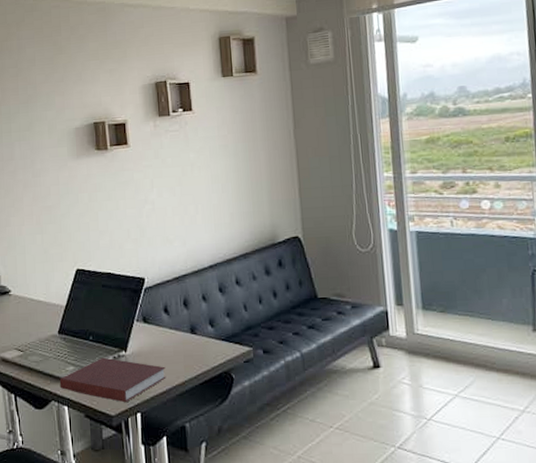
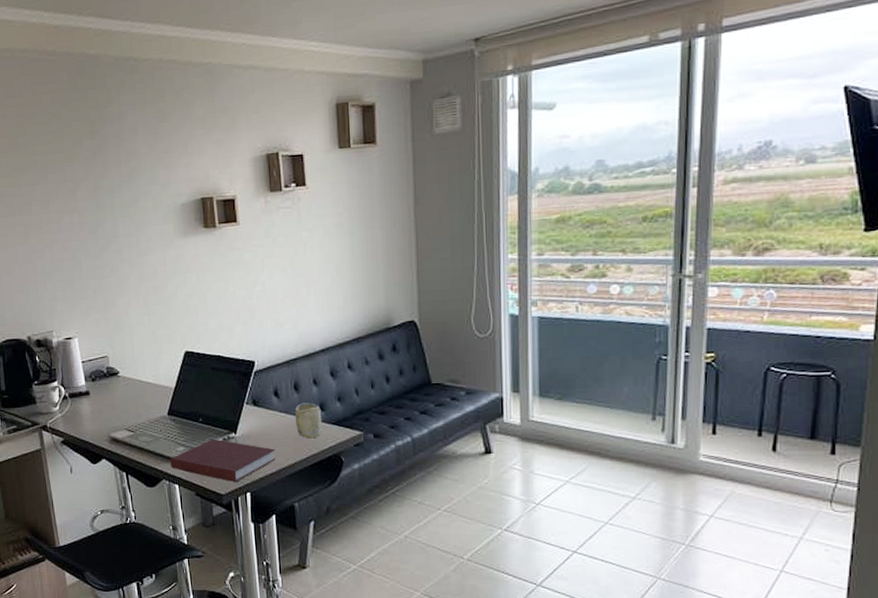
cup: none [184,319,212,356] -> present [295,403,322,439]

